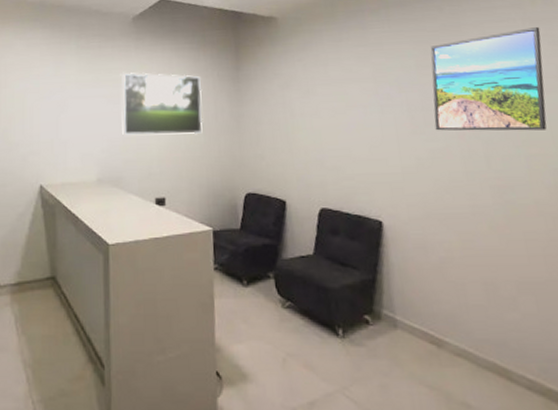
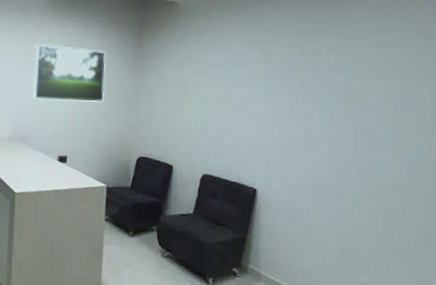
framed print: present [430,27,547,131] -> none [312,25,419,118]

